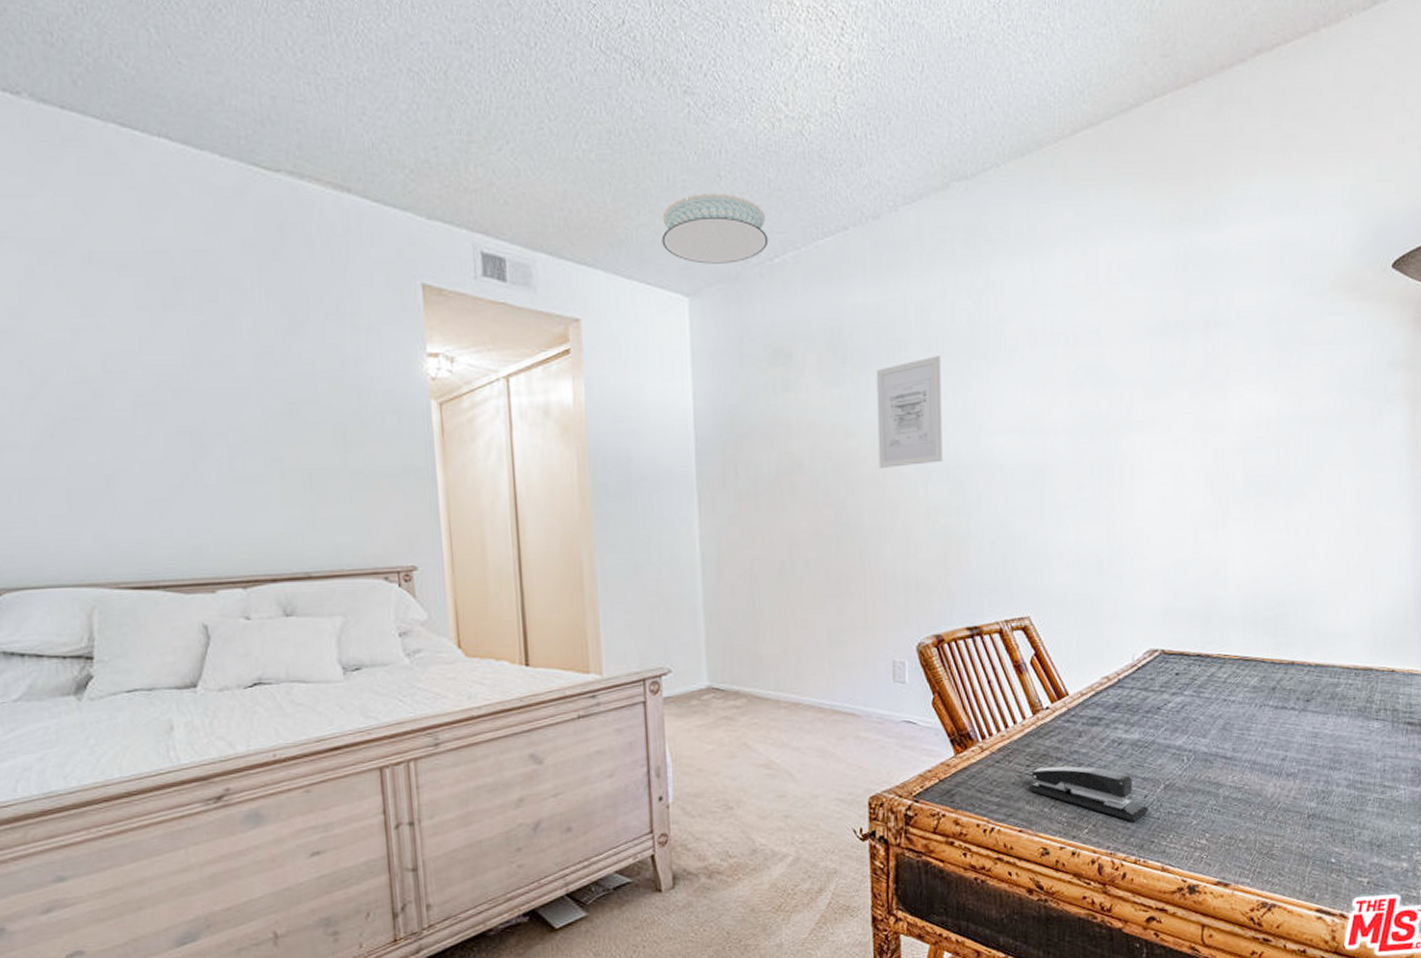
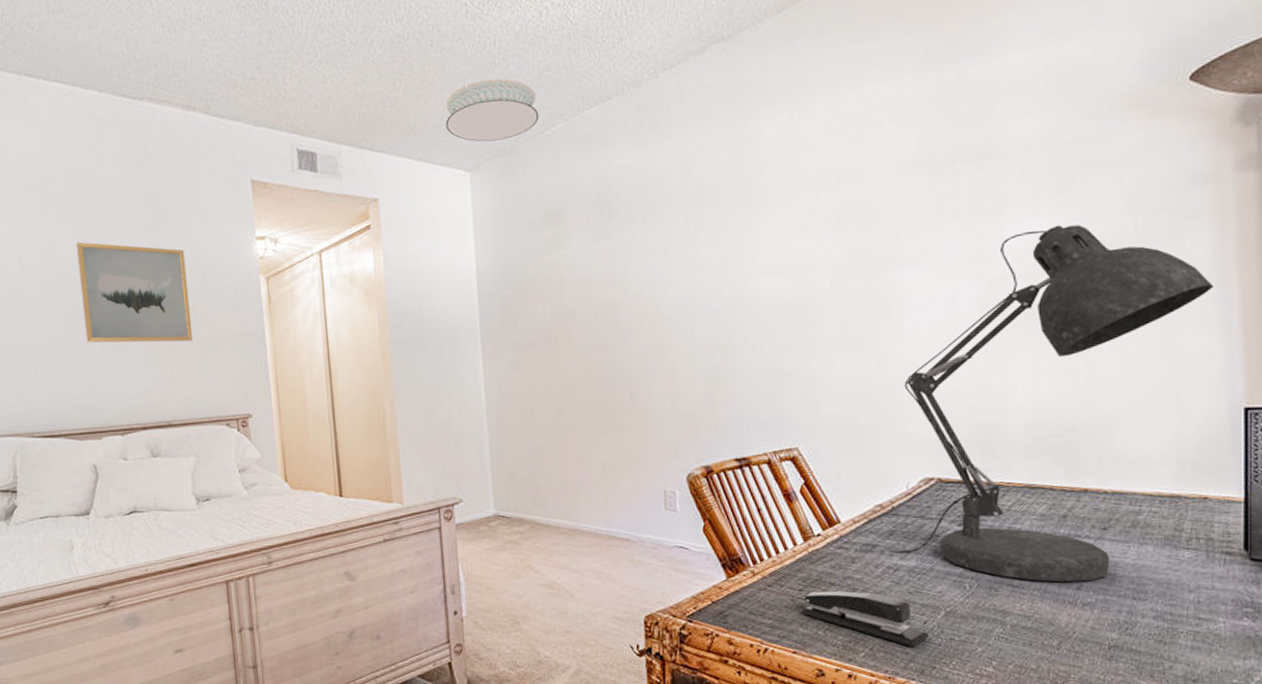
wall art: none [183,342,343,476] -> present [76,241,193,343]
wall art: present [876,356,943,468] -> none [641,206,707,314]
desk lamp: none [1114,400,1406,754] -> present [889,224,1214,583]

